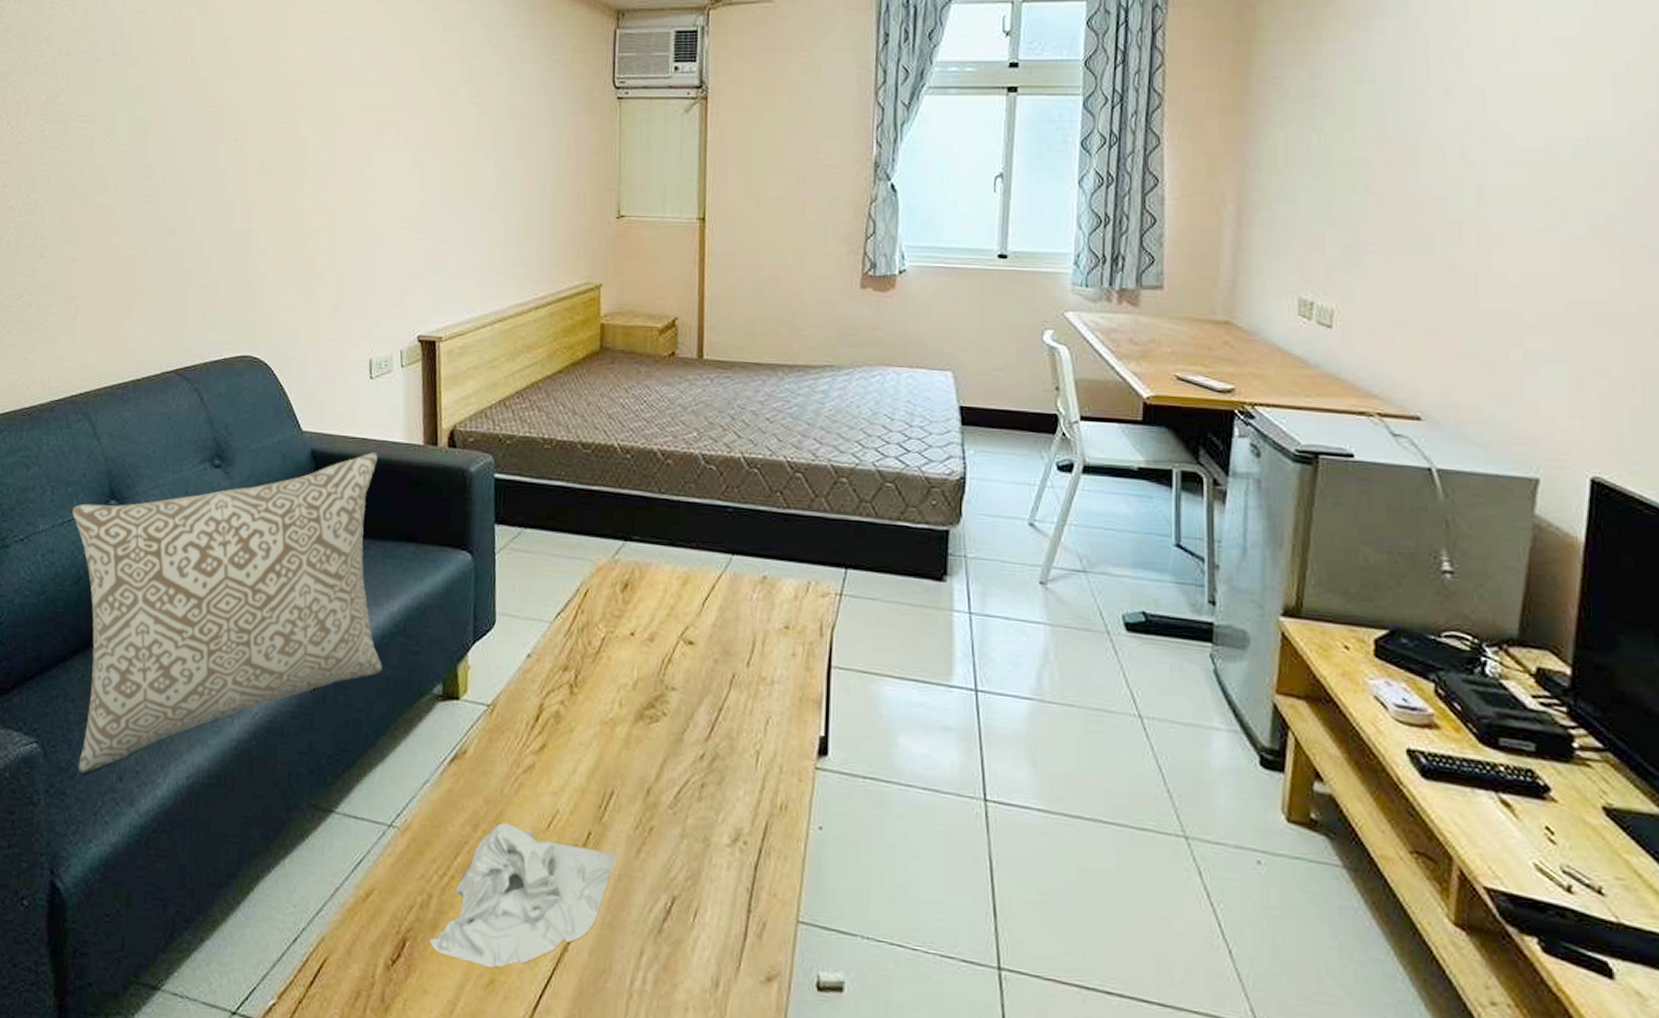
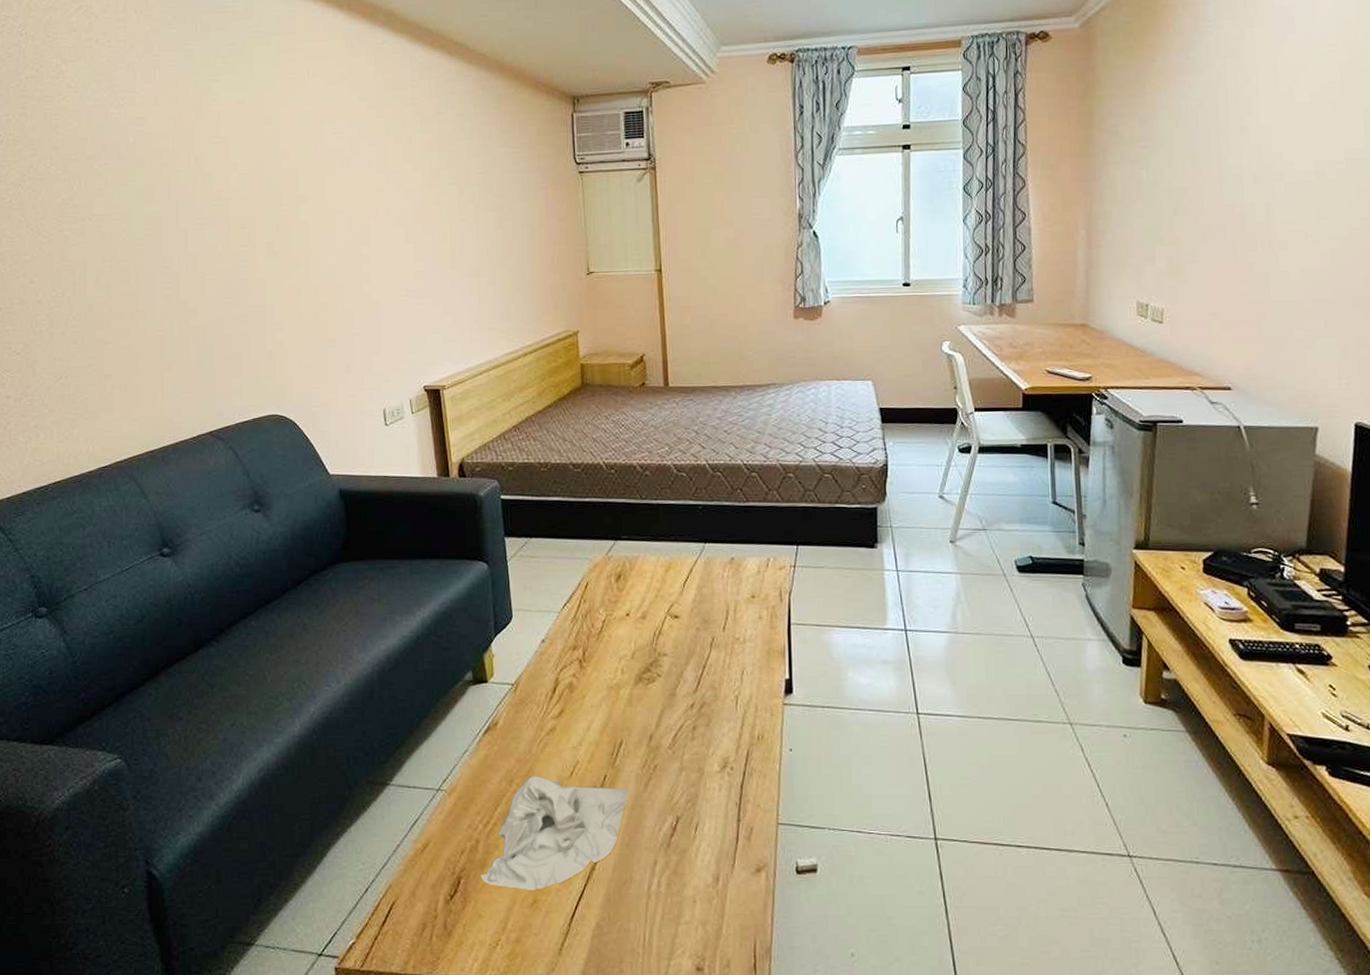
pillow: present [72,452,382,774] -> none [130,487,419,779]

